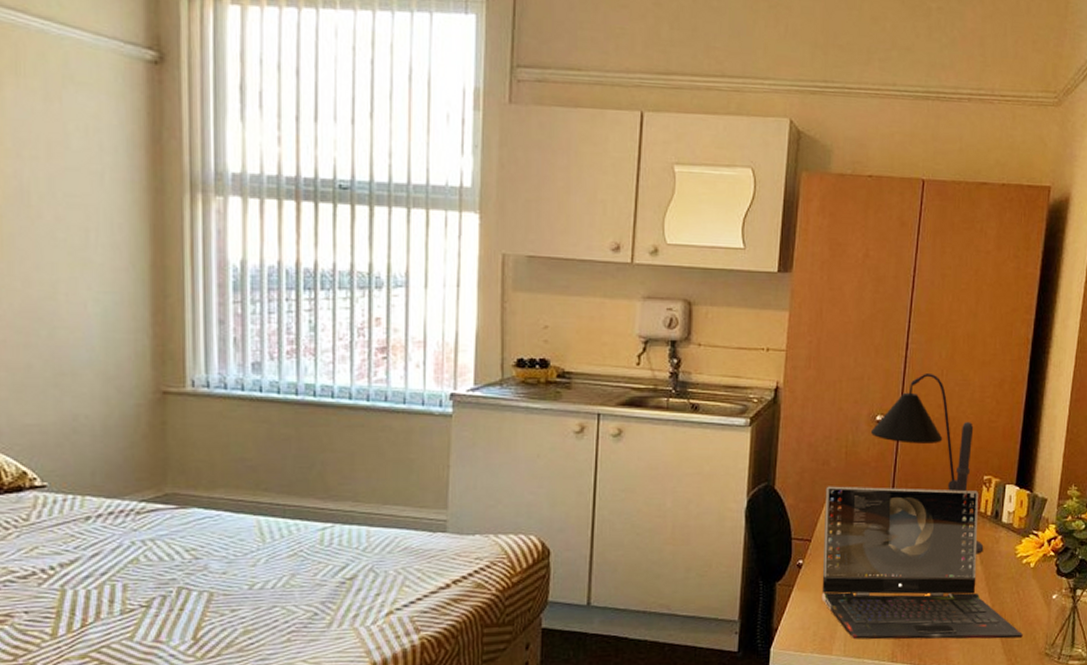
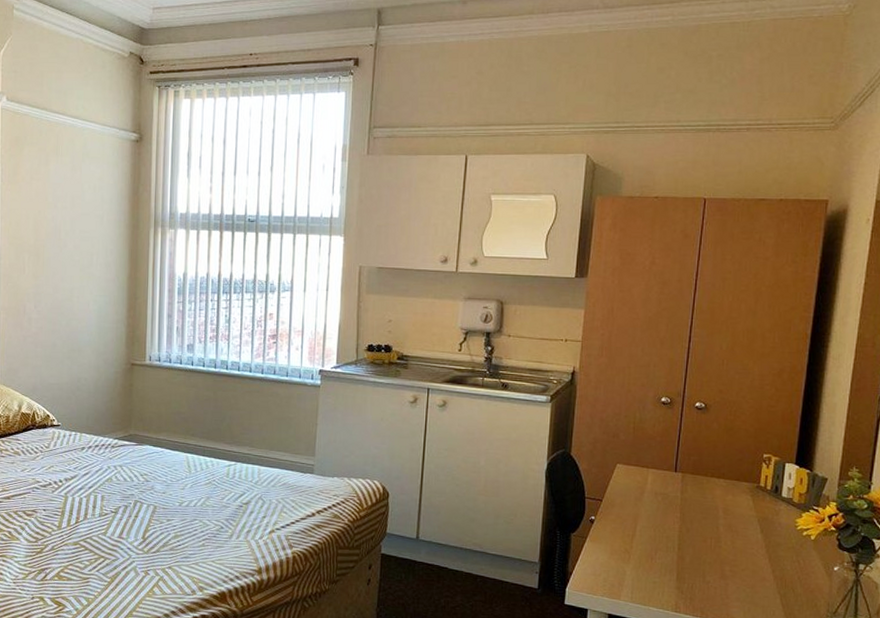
laptop computer: present [821,486,1023,640] -> none [611,455,804,603]
desk lamp: present [870,374,984,554] -> none [656,363,764,524]

